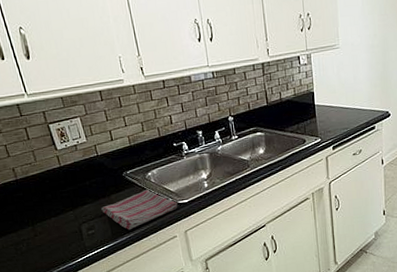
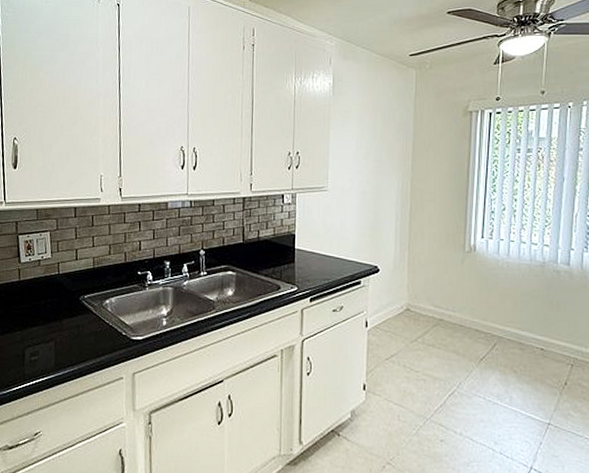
dish towel: present [101,189,178,230] -> none [50,318,131,363]

